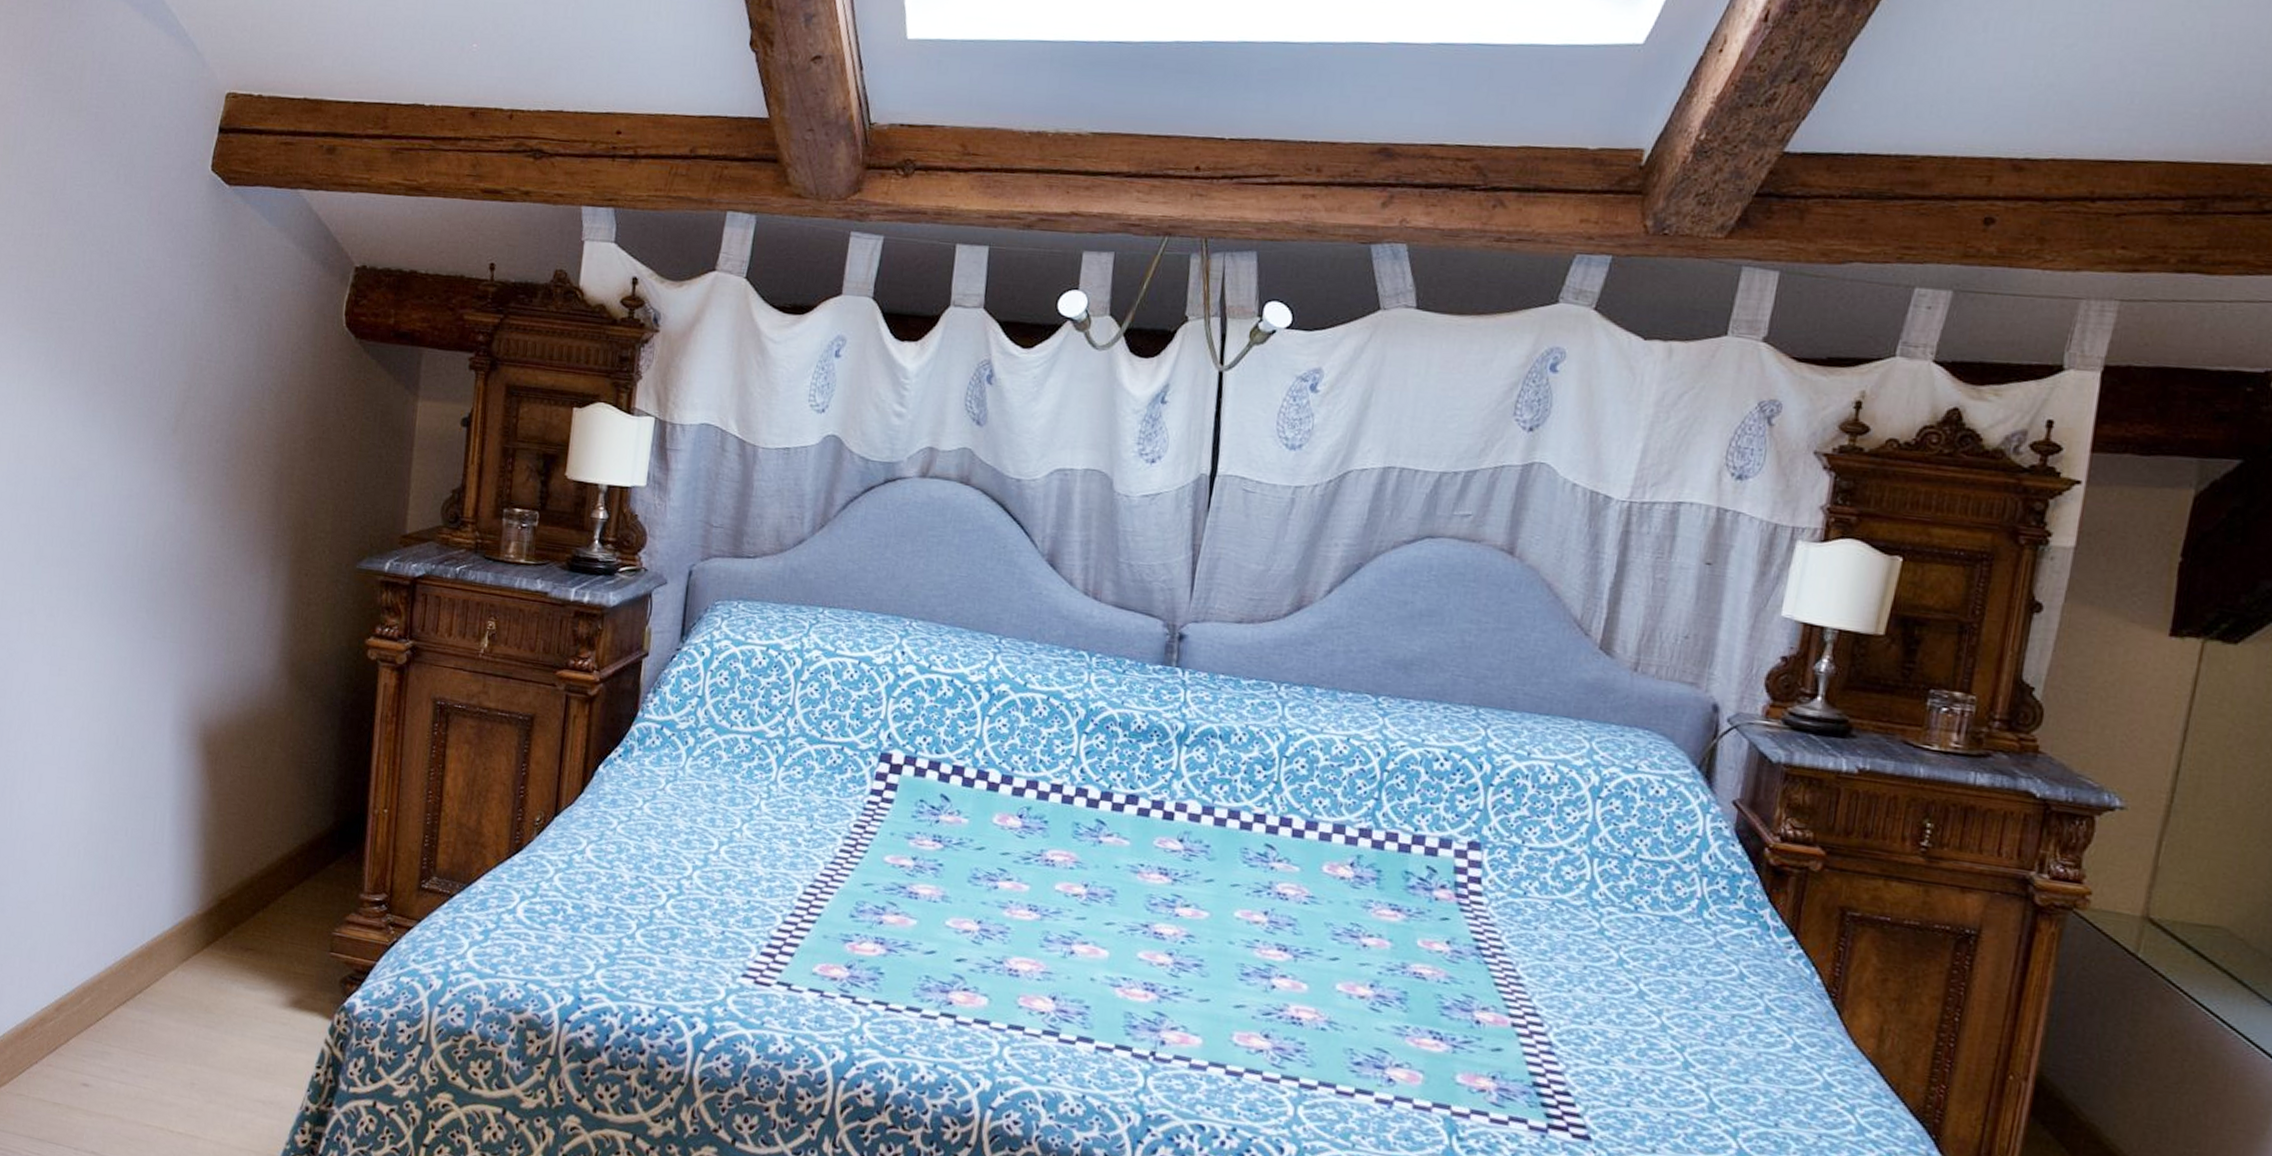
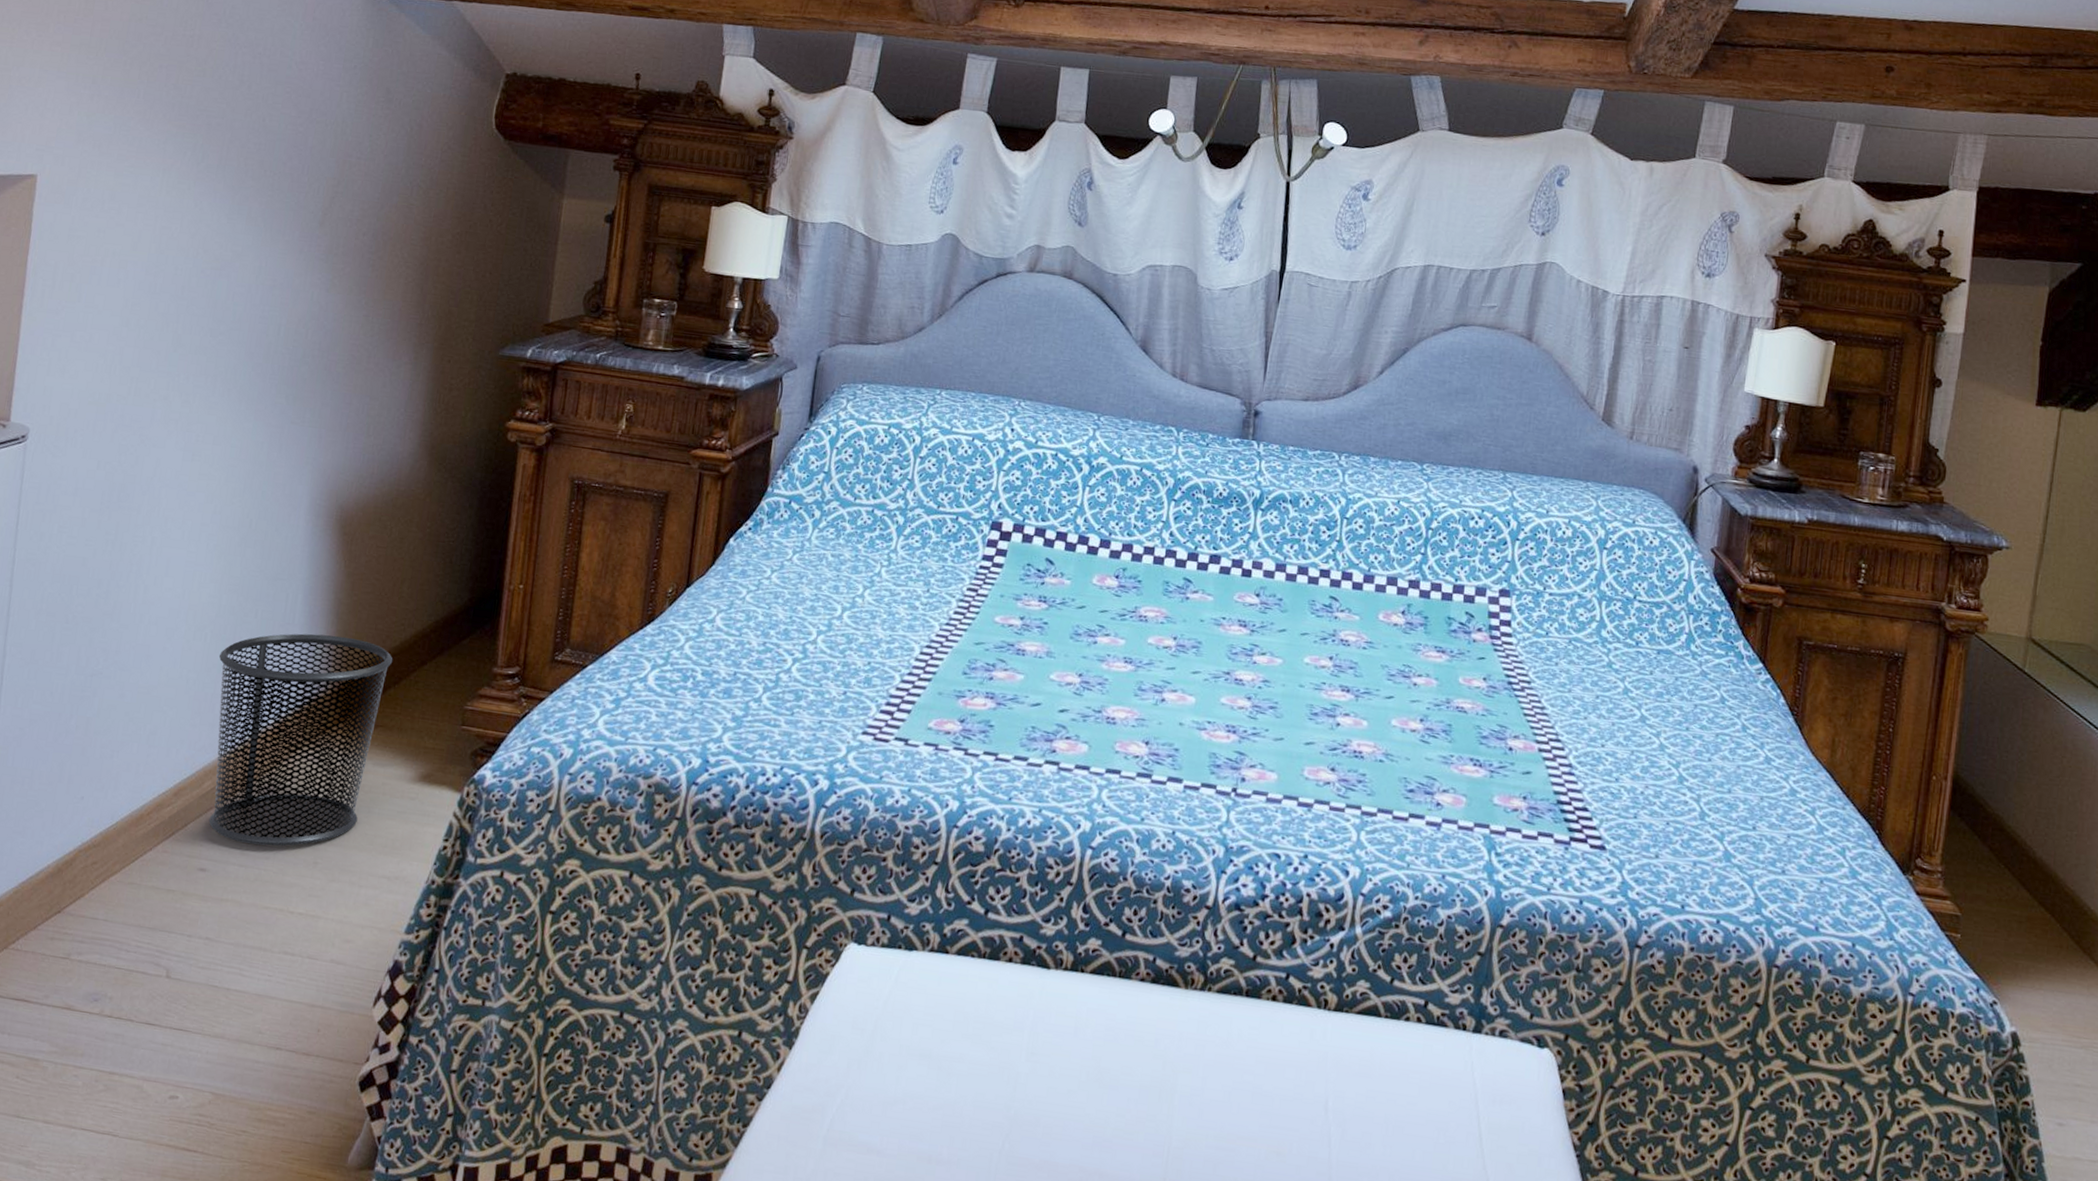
waste bin: none [89,853,261,1066] -> present [208,633,393,846]

